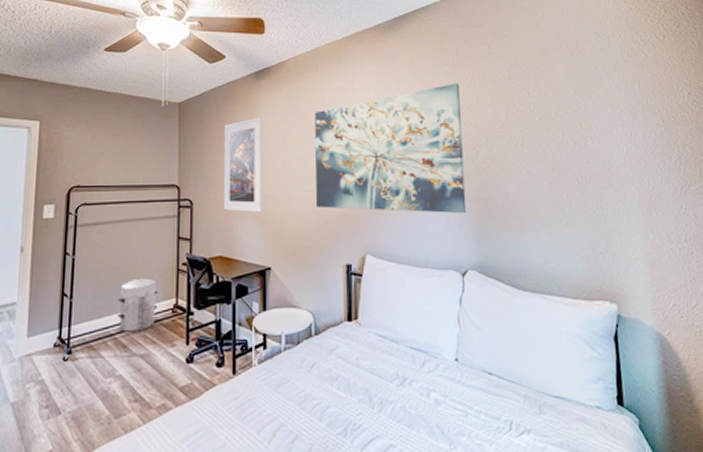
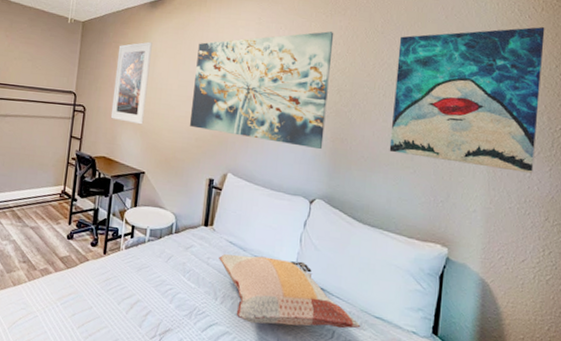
waste bin: present [117,277,159,332] -> none [15,164,51,208]
decorative pillow: none [369,345,540,429] -> present [219,254,361,329]
wall art: none [528,55,687,209] -> present [389,27,545,173]

